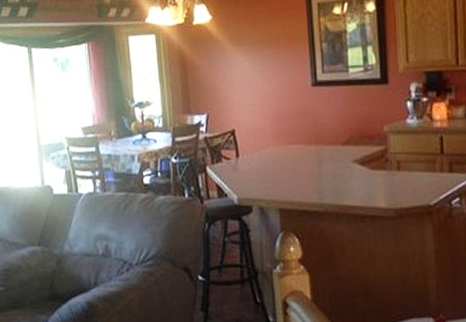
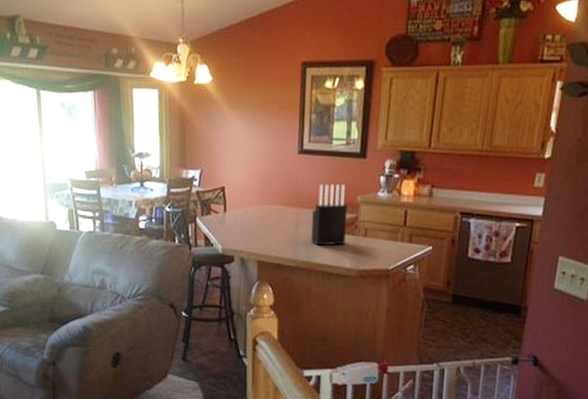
knife block: none [334,115,378,185] -> present [311,184,347,246]

